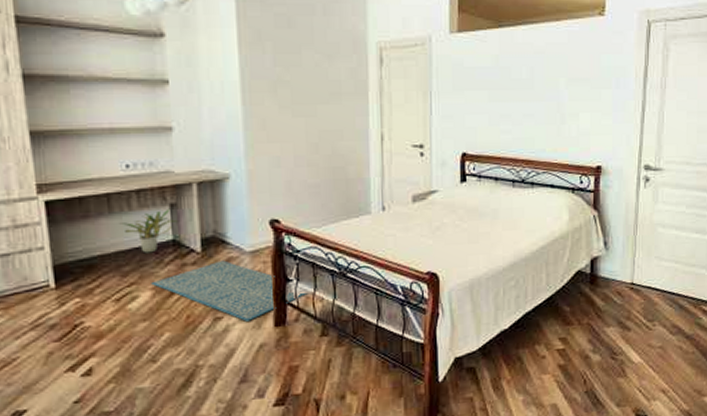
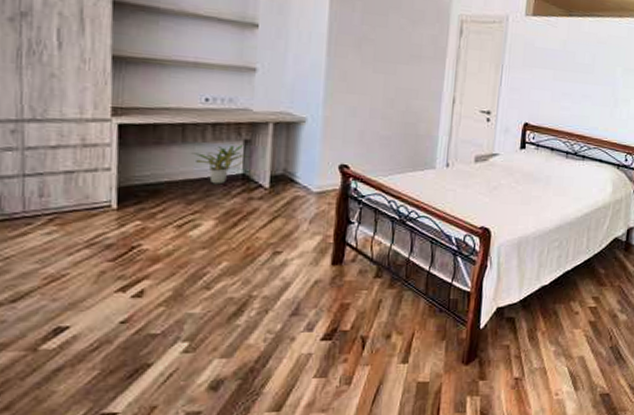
rug: present [151,260,306,321] -> none [215,198,366,258]

